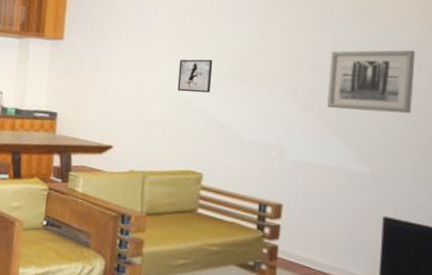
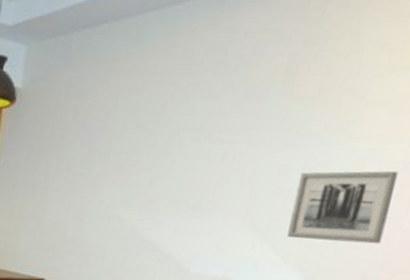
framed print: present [177,59,213,93] -> none [120,182,165,221]

